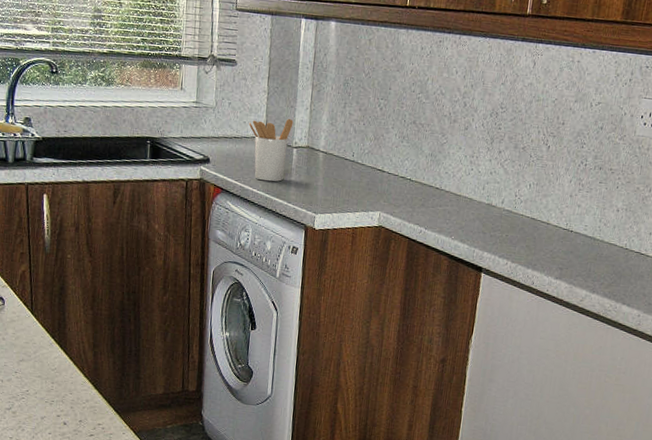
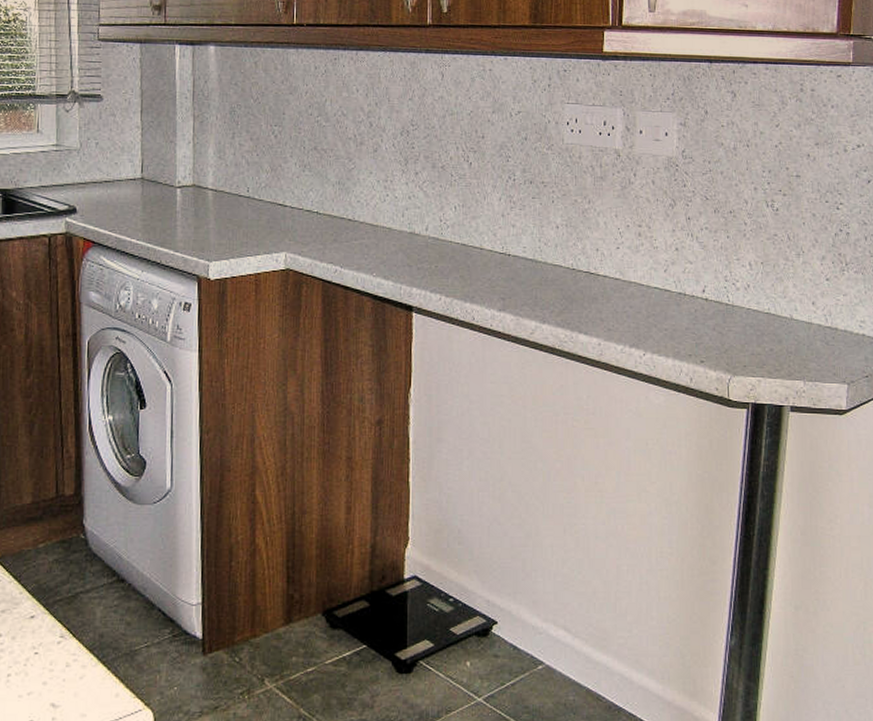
utensil holder: present [248,118,294,182] -> none [121,155,174,229]

